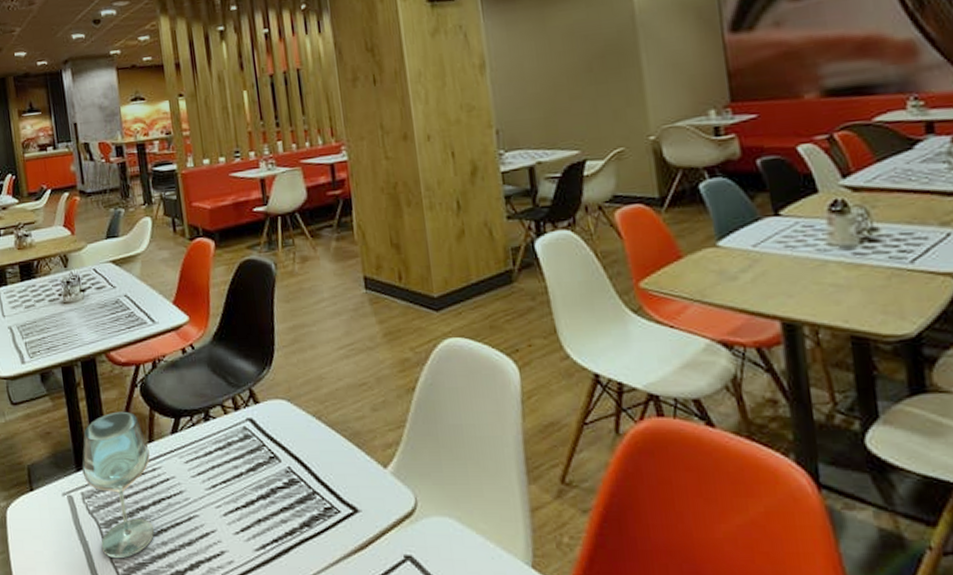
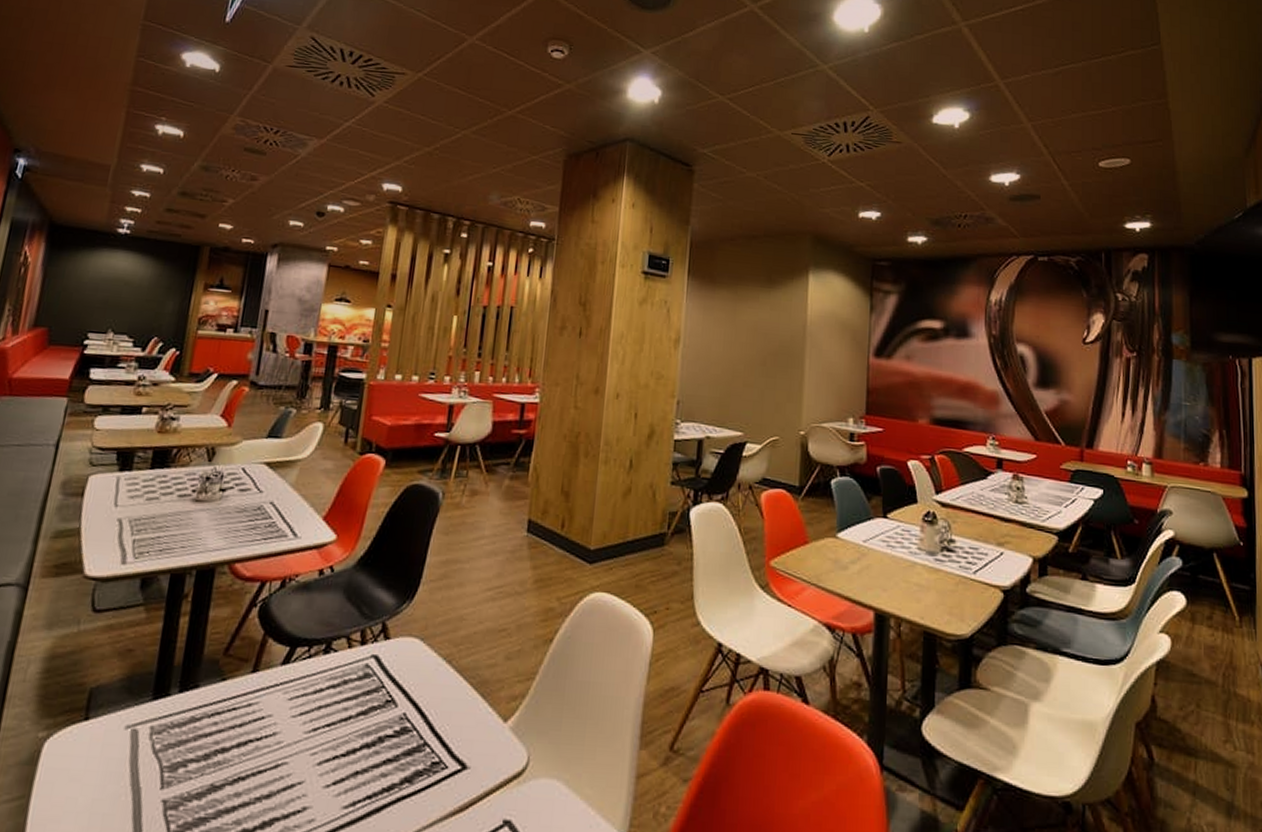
wine glass: present [82,411,155,559] -> none [156,632,251,812]

